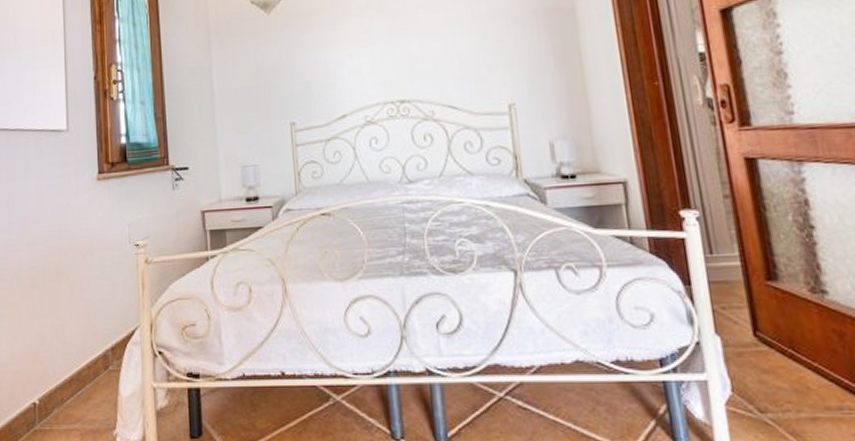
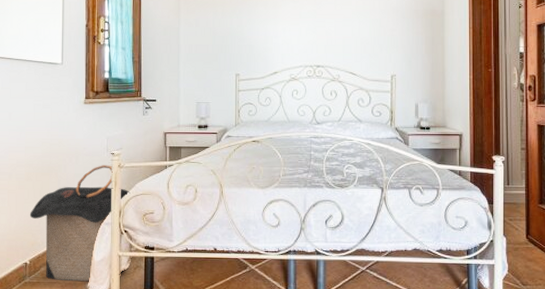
laundry hamper: none [37,261,163,427] -> present [30,165,130,282]

